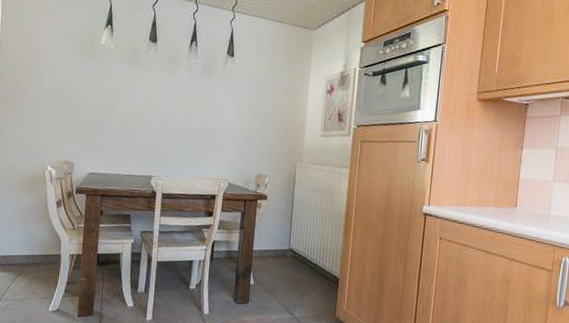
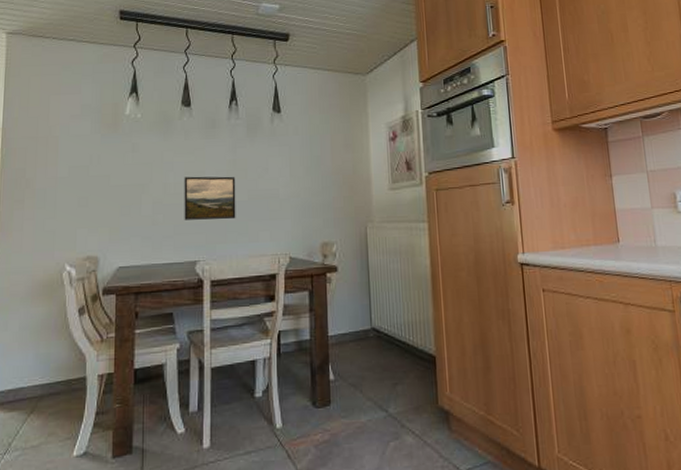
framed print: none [144,104,190,145] -> present [184,176,236,220]

